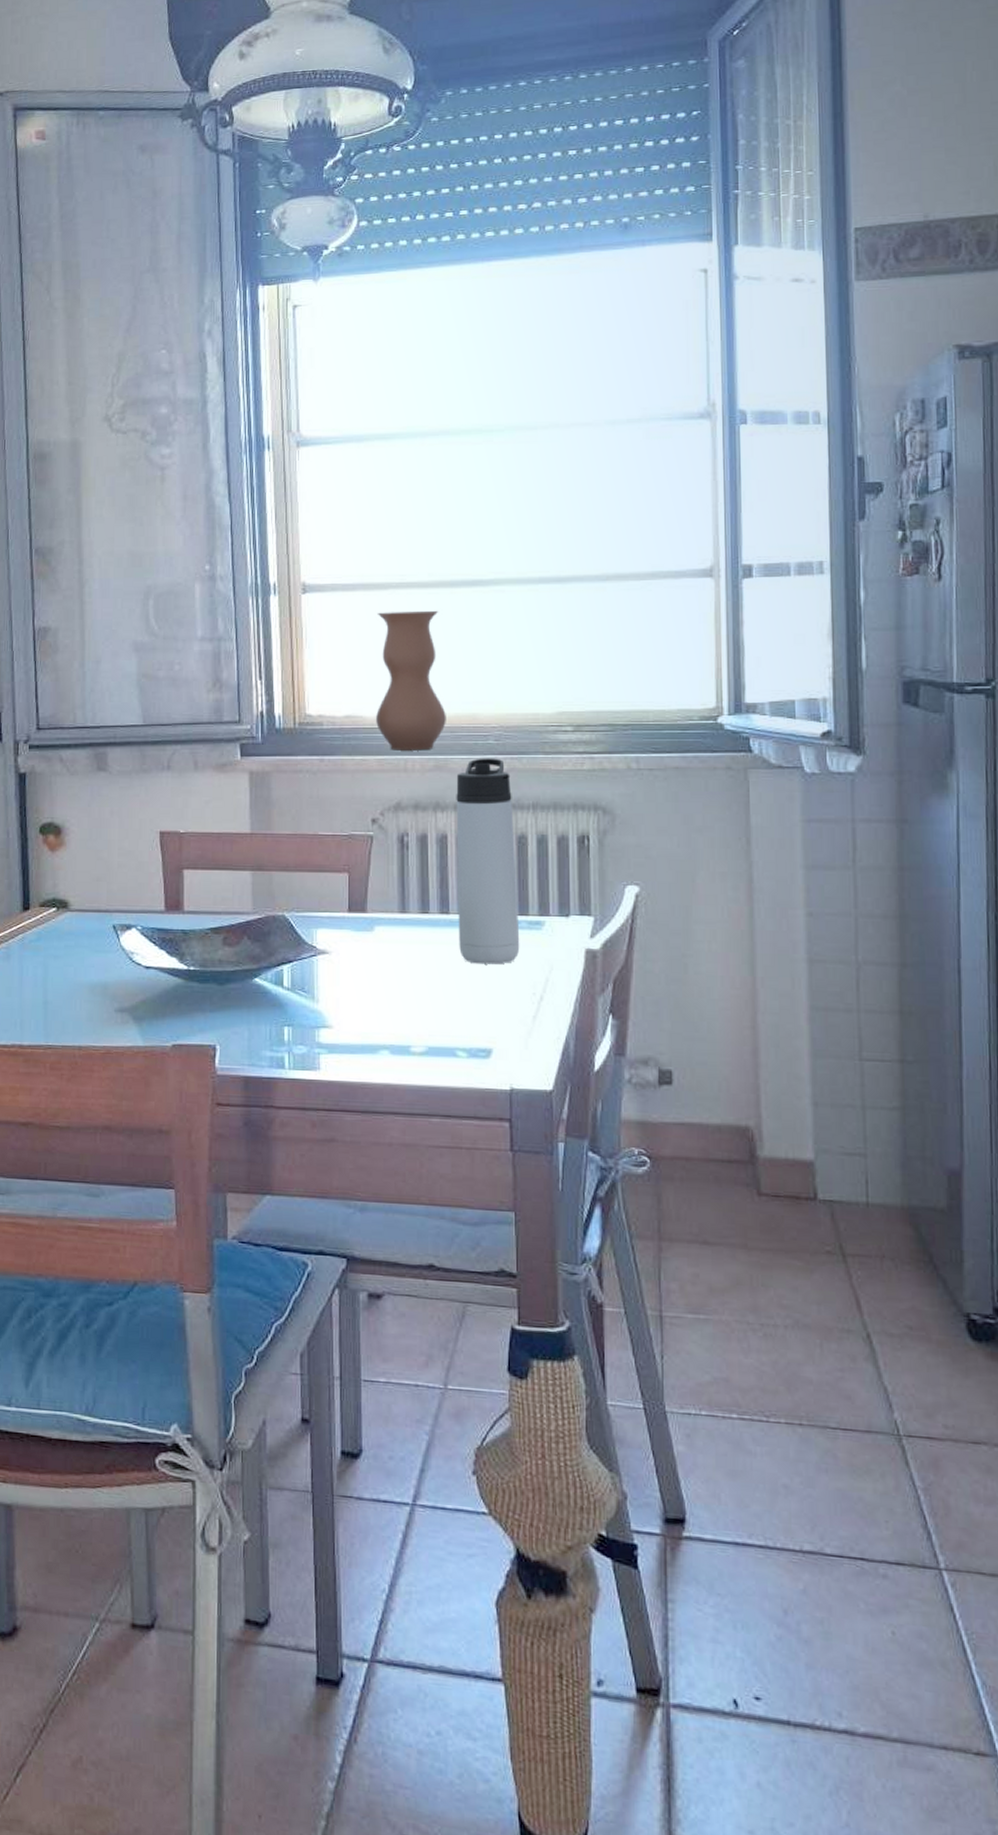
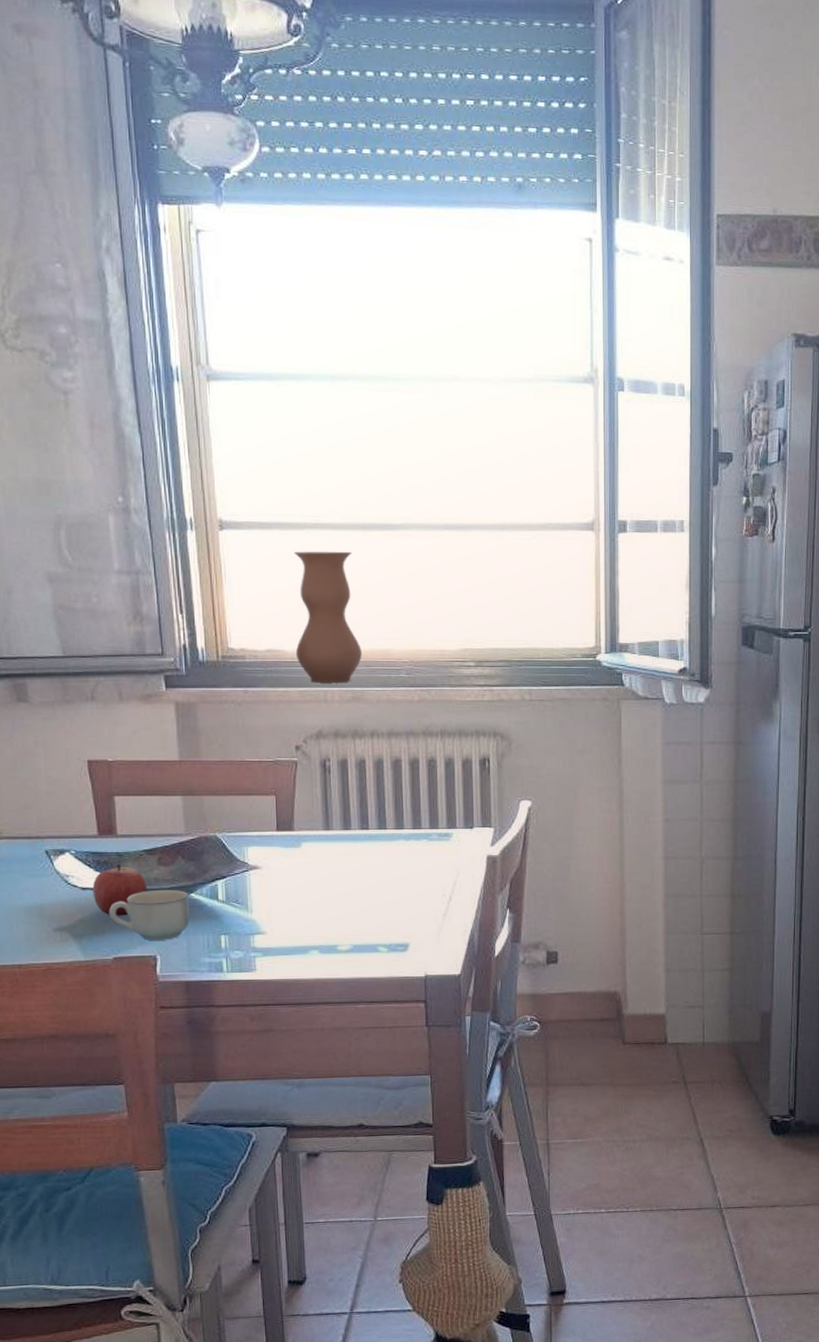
apple: none [156,942,211,999] -> present [92,863,148,916]
cup: none [171,972,253,1029] -> present [109,889,190,940]
thermos bottle: present [456,758,520,965] -> none [372,690,432,872]

